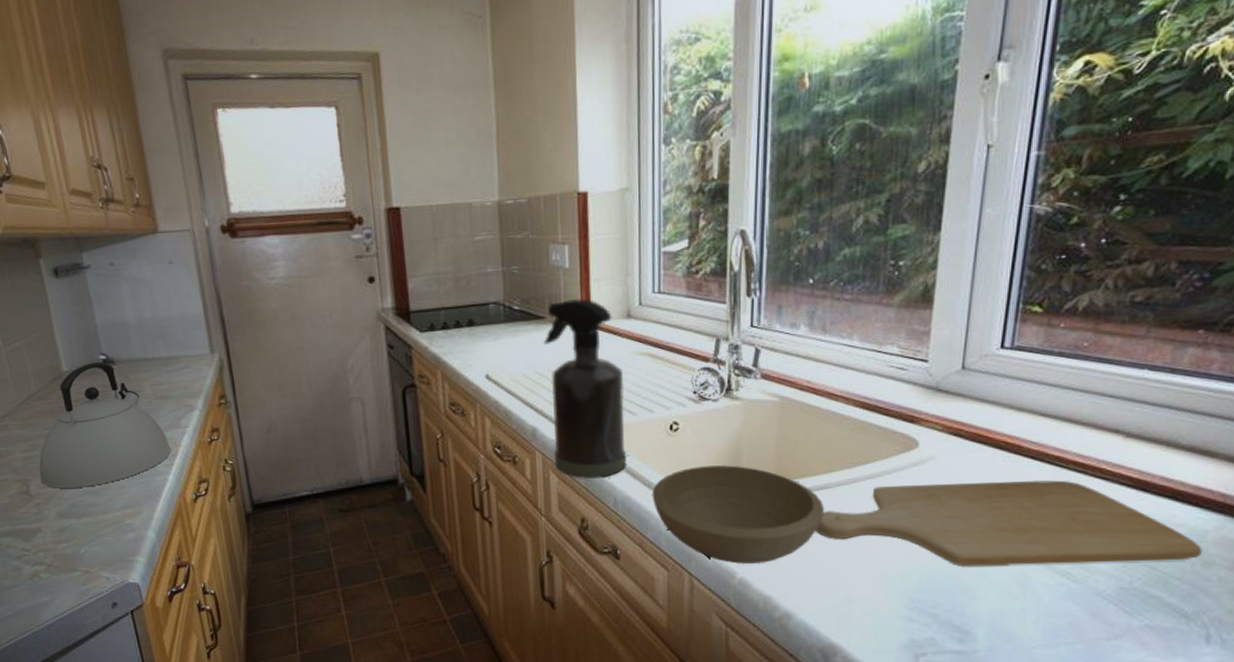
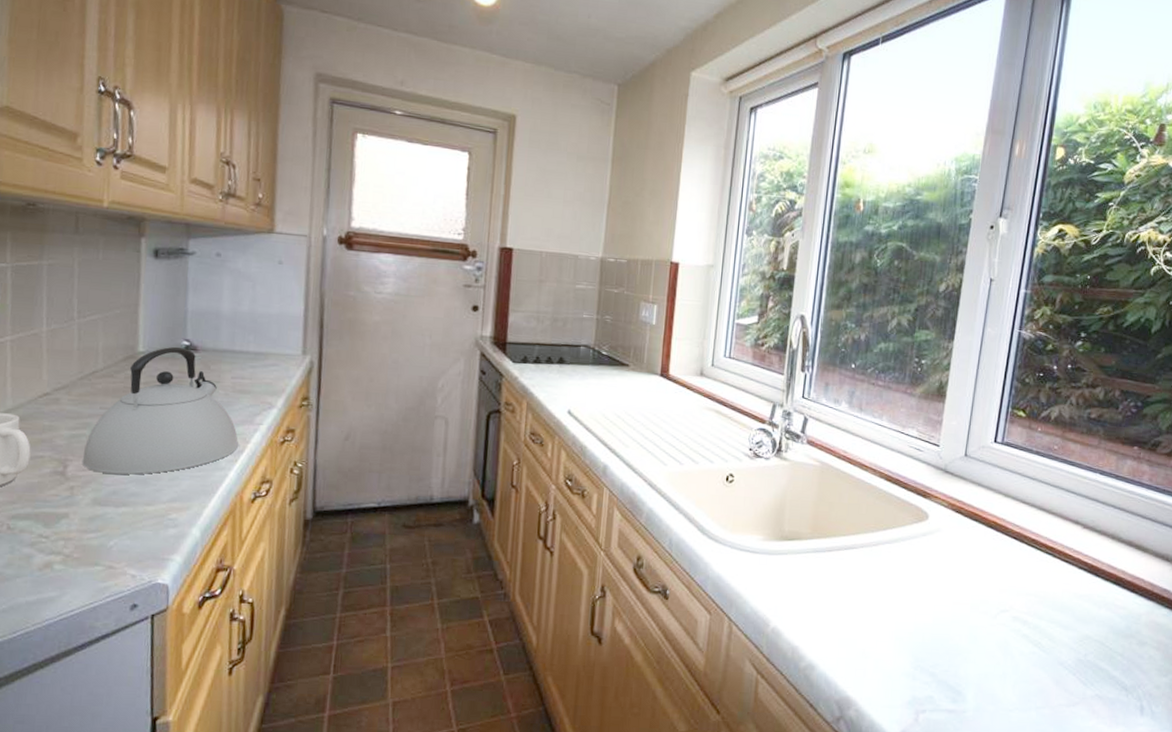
spray bottle: present [543,298,627,480] -> none [620,352,691,520]
bowl: present [652,465,825,564] -> none [703,517,850,615]
chopping board: present [815,480,1202,566] -> none [841,551,1137,638]

